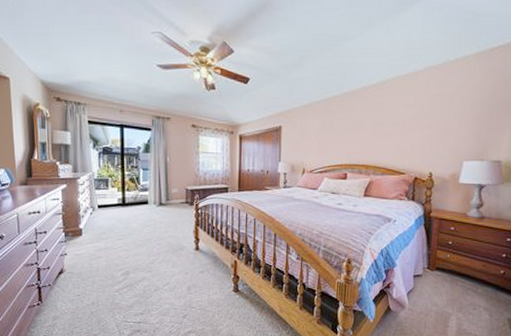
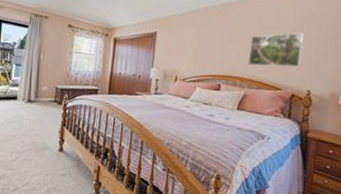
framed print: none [373,116,425,153] -> present [248,32,305,68]

